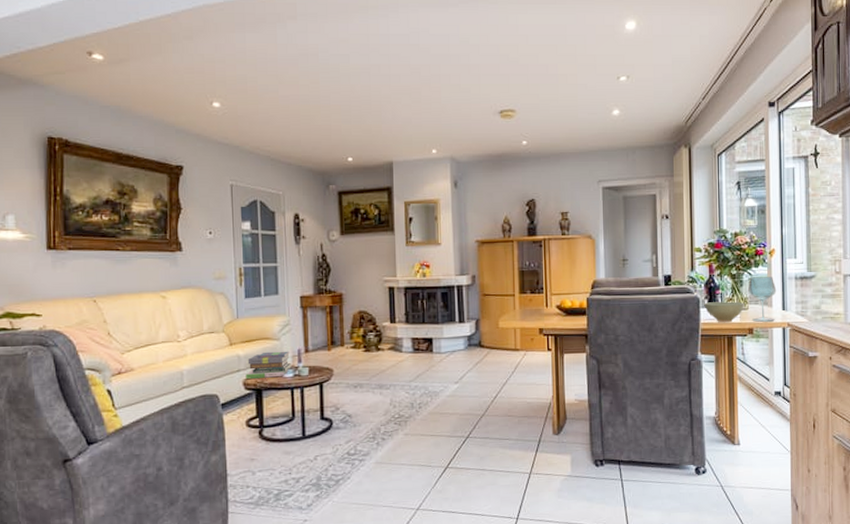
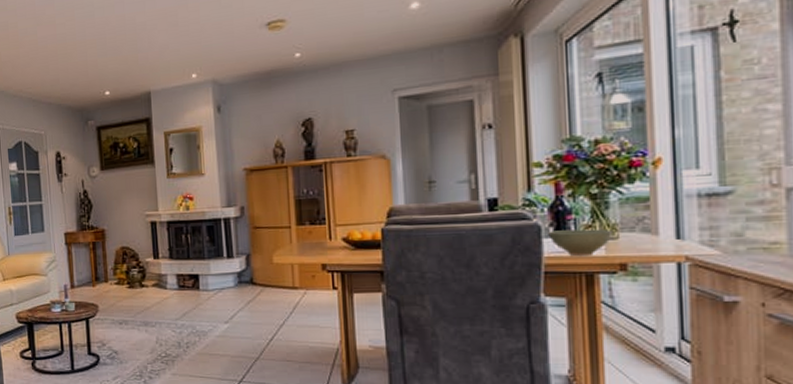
books: present [245,351,291,379] -> none [18,286,59,312]
wine glass: present [747,277,777,322] -> none [616,195,666,255]

